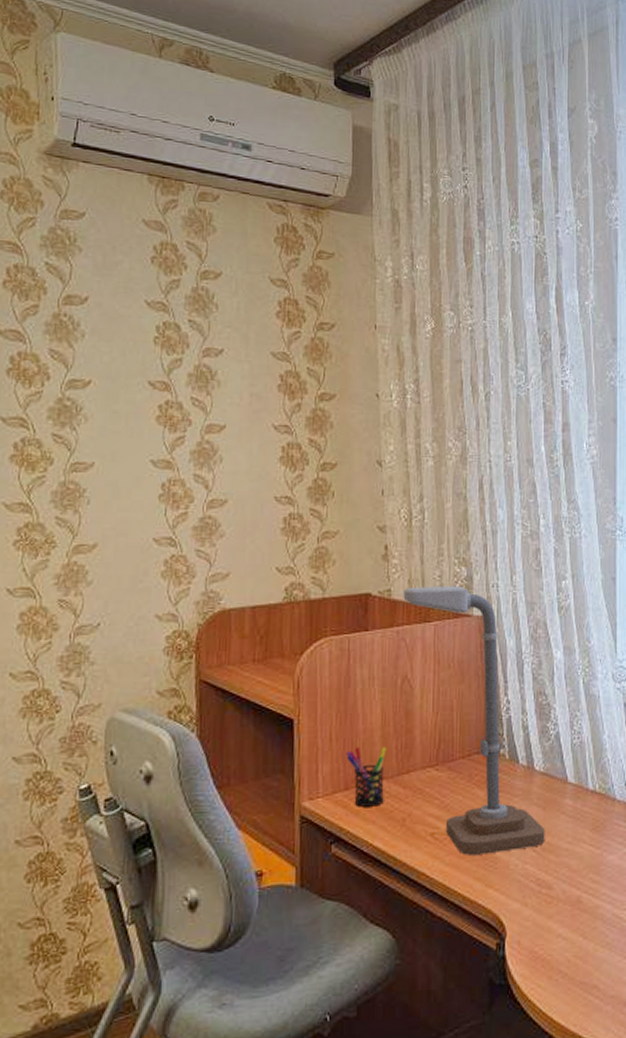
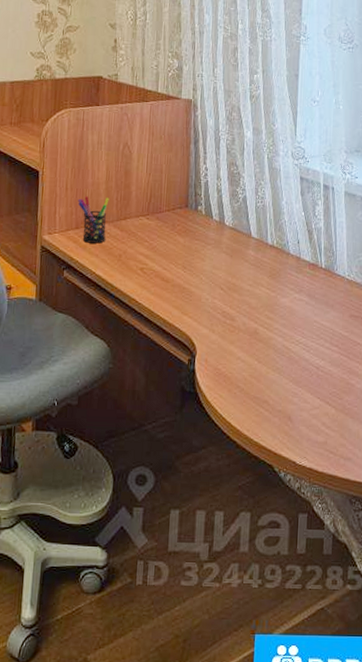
desk lamp: present [403,585,545,855] -> none [127,73,231,289]

